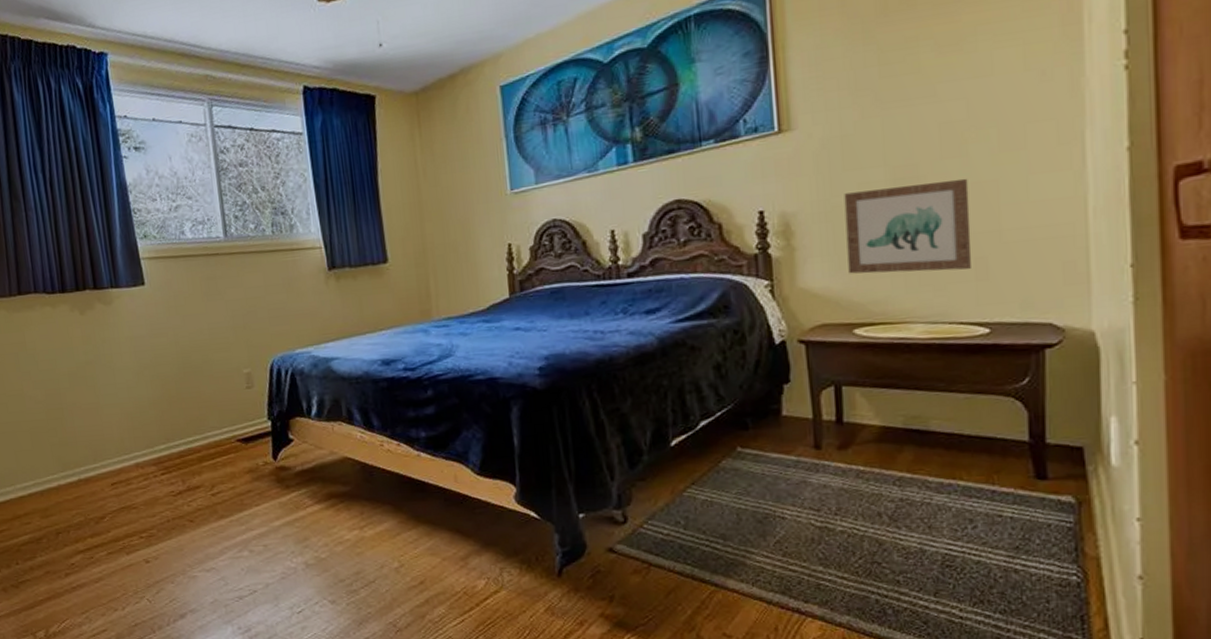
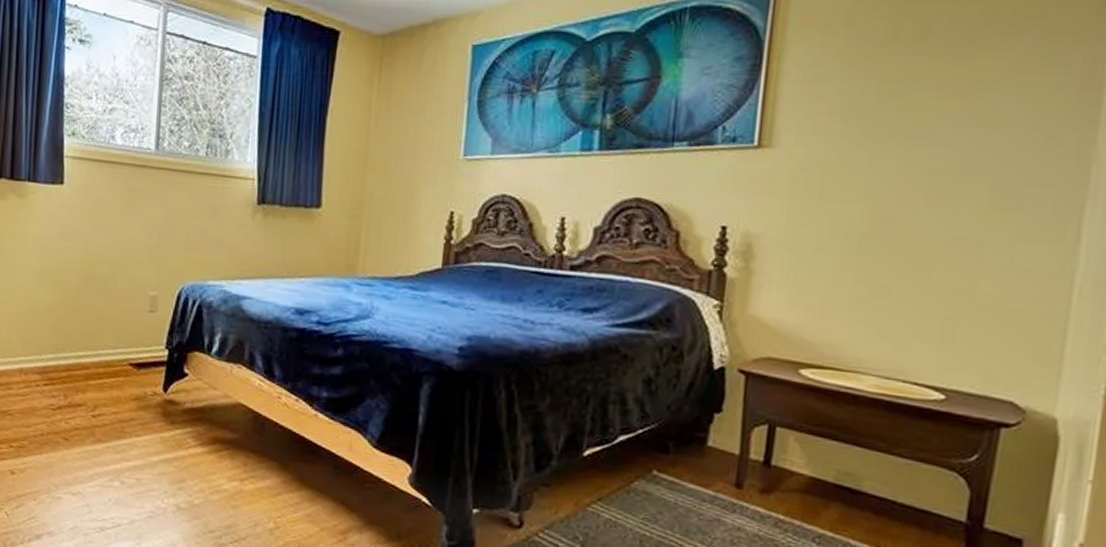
wall art: present [844,178,972,274] -> none [805,224,951,328]

